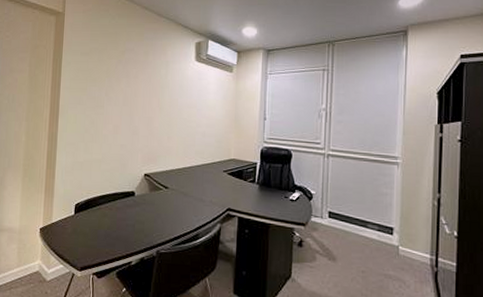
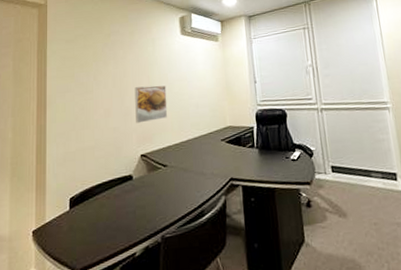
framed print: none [142,108,175,144] -> present [134,85,168,124]

